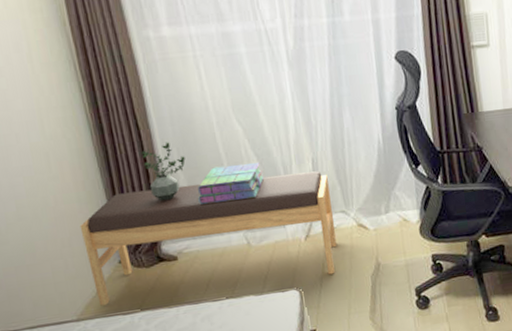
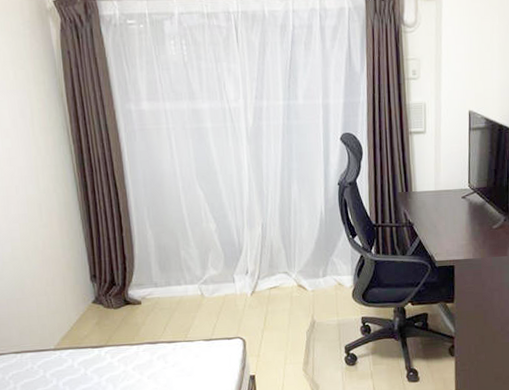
bench: present [80,171,338,306] -> none [62,235,279,339]
potted plant: present [141,142,186,202] -> none [117,201,154,253]
stack of books: present [198,163,264,204] -> none [162,224,220,257]

